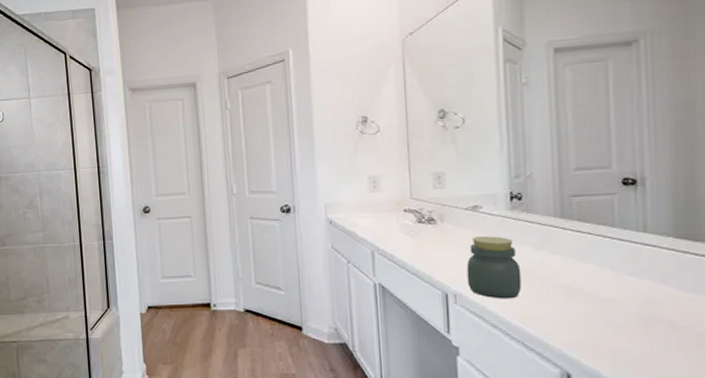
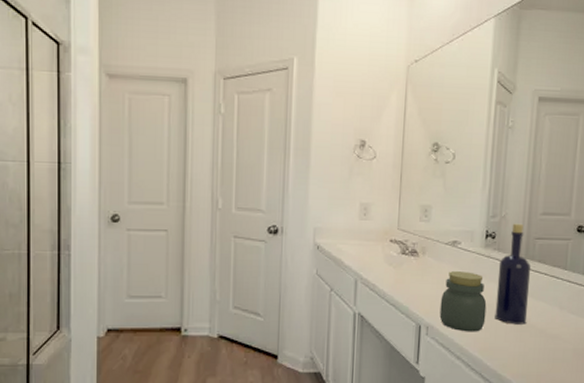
bottle: none [529,181,573,290] -> present [494,223,531,325]

